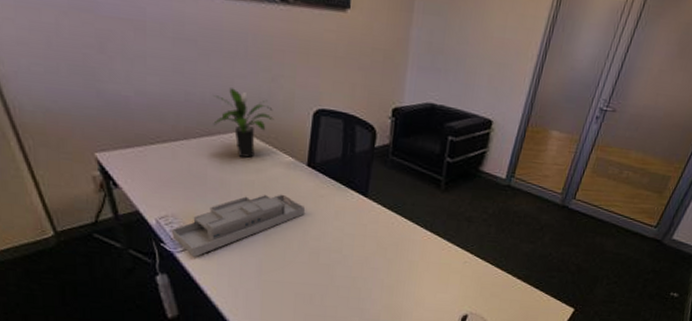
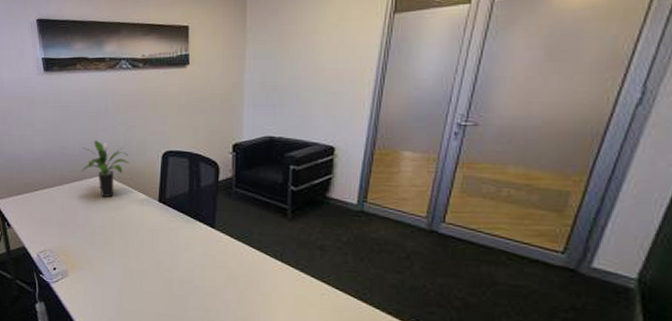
desk organizer: present [171,194,306,257] -> none [48,228,159,287]

